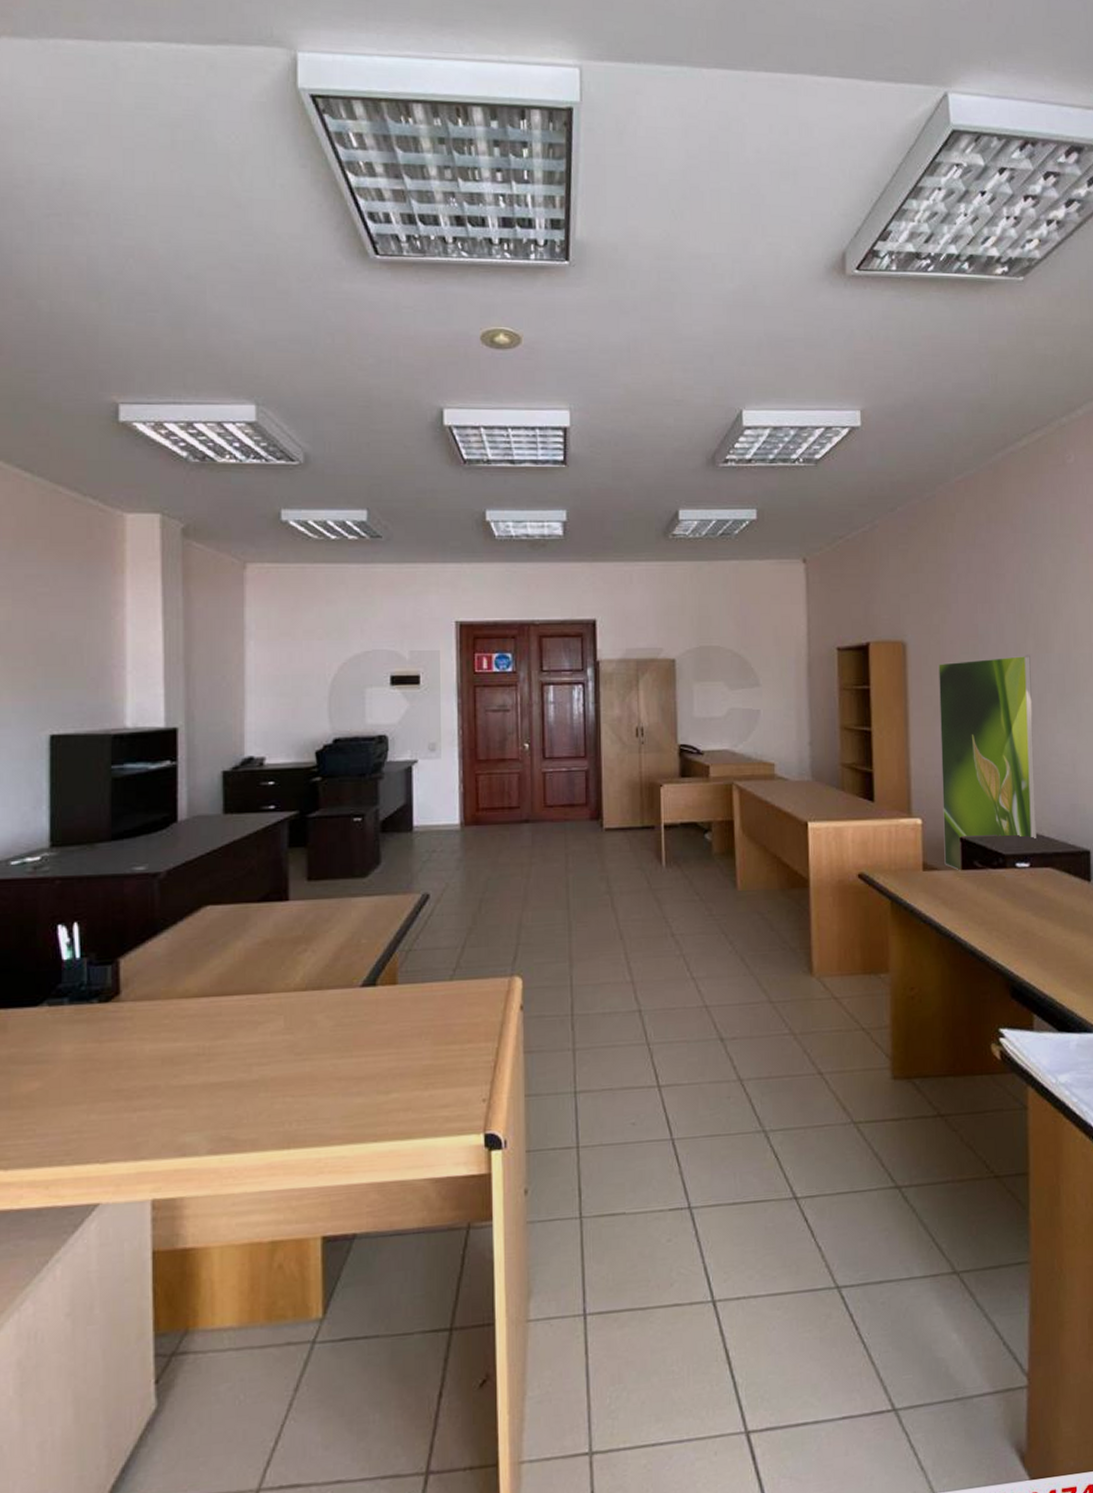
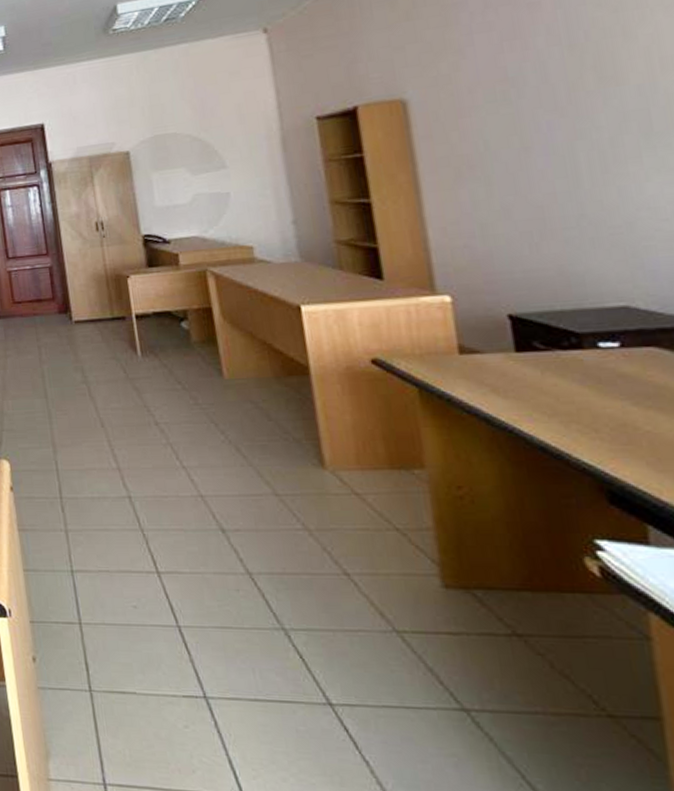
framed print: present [938,655,1036,871] -> none [454,92,627,354]

